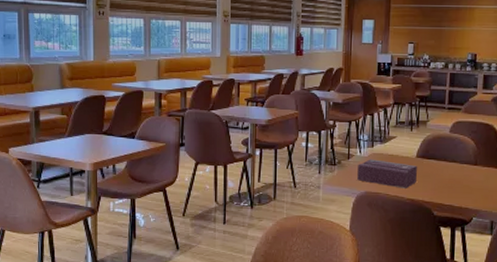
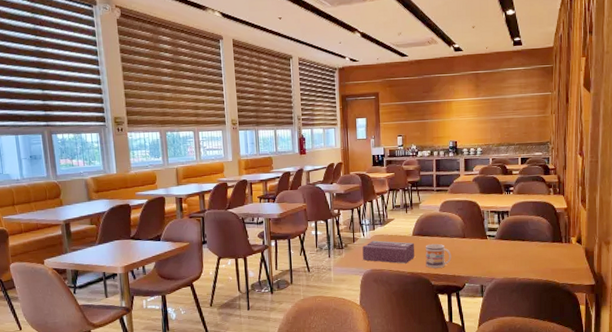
mug: none [428,168,460,197] -> present [425,243,452,269]

